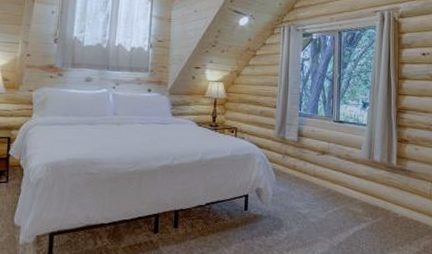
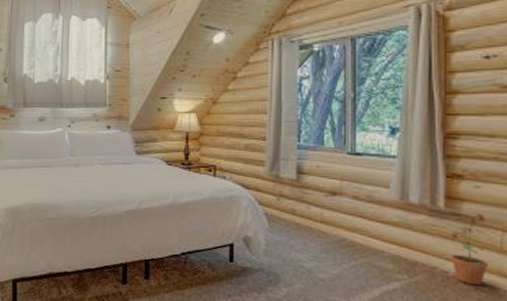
potted plant: none [399,169,423,224] -> present [450,213,489,286]

